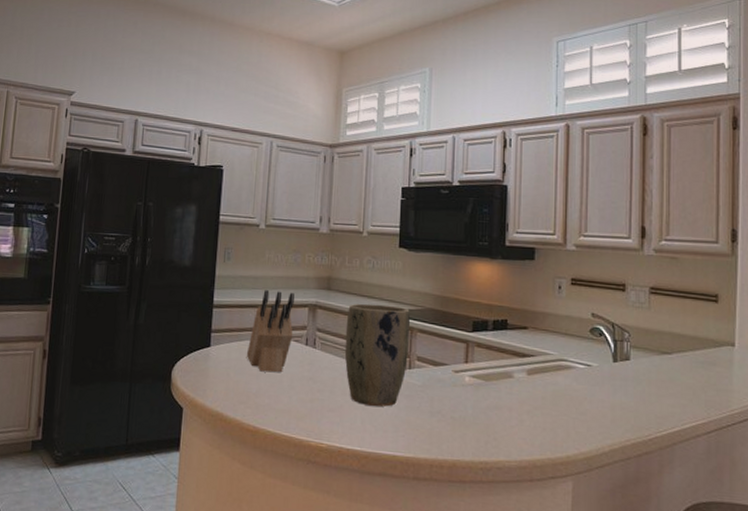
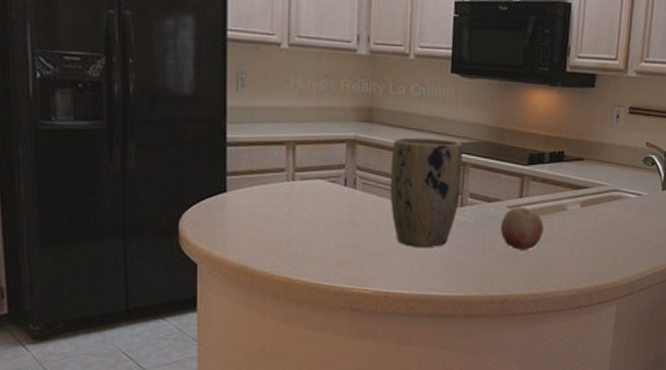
knife block: present [247,290,294,373] -> none [274,124,329,218]
fruit: none [447,372,490,416] -> present [500,207,544,250]

